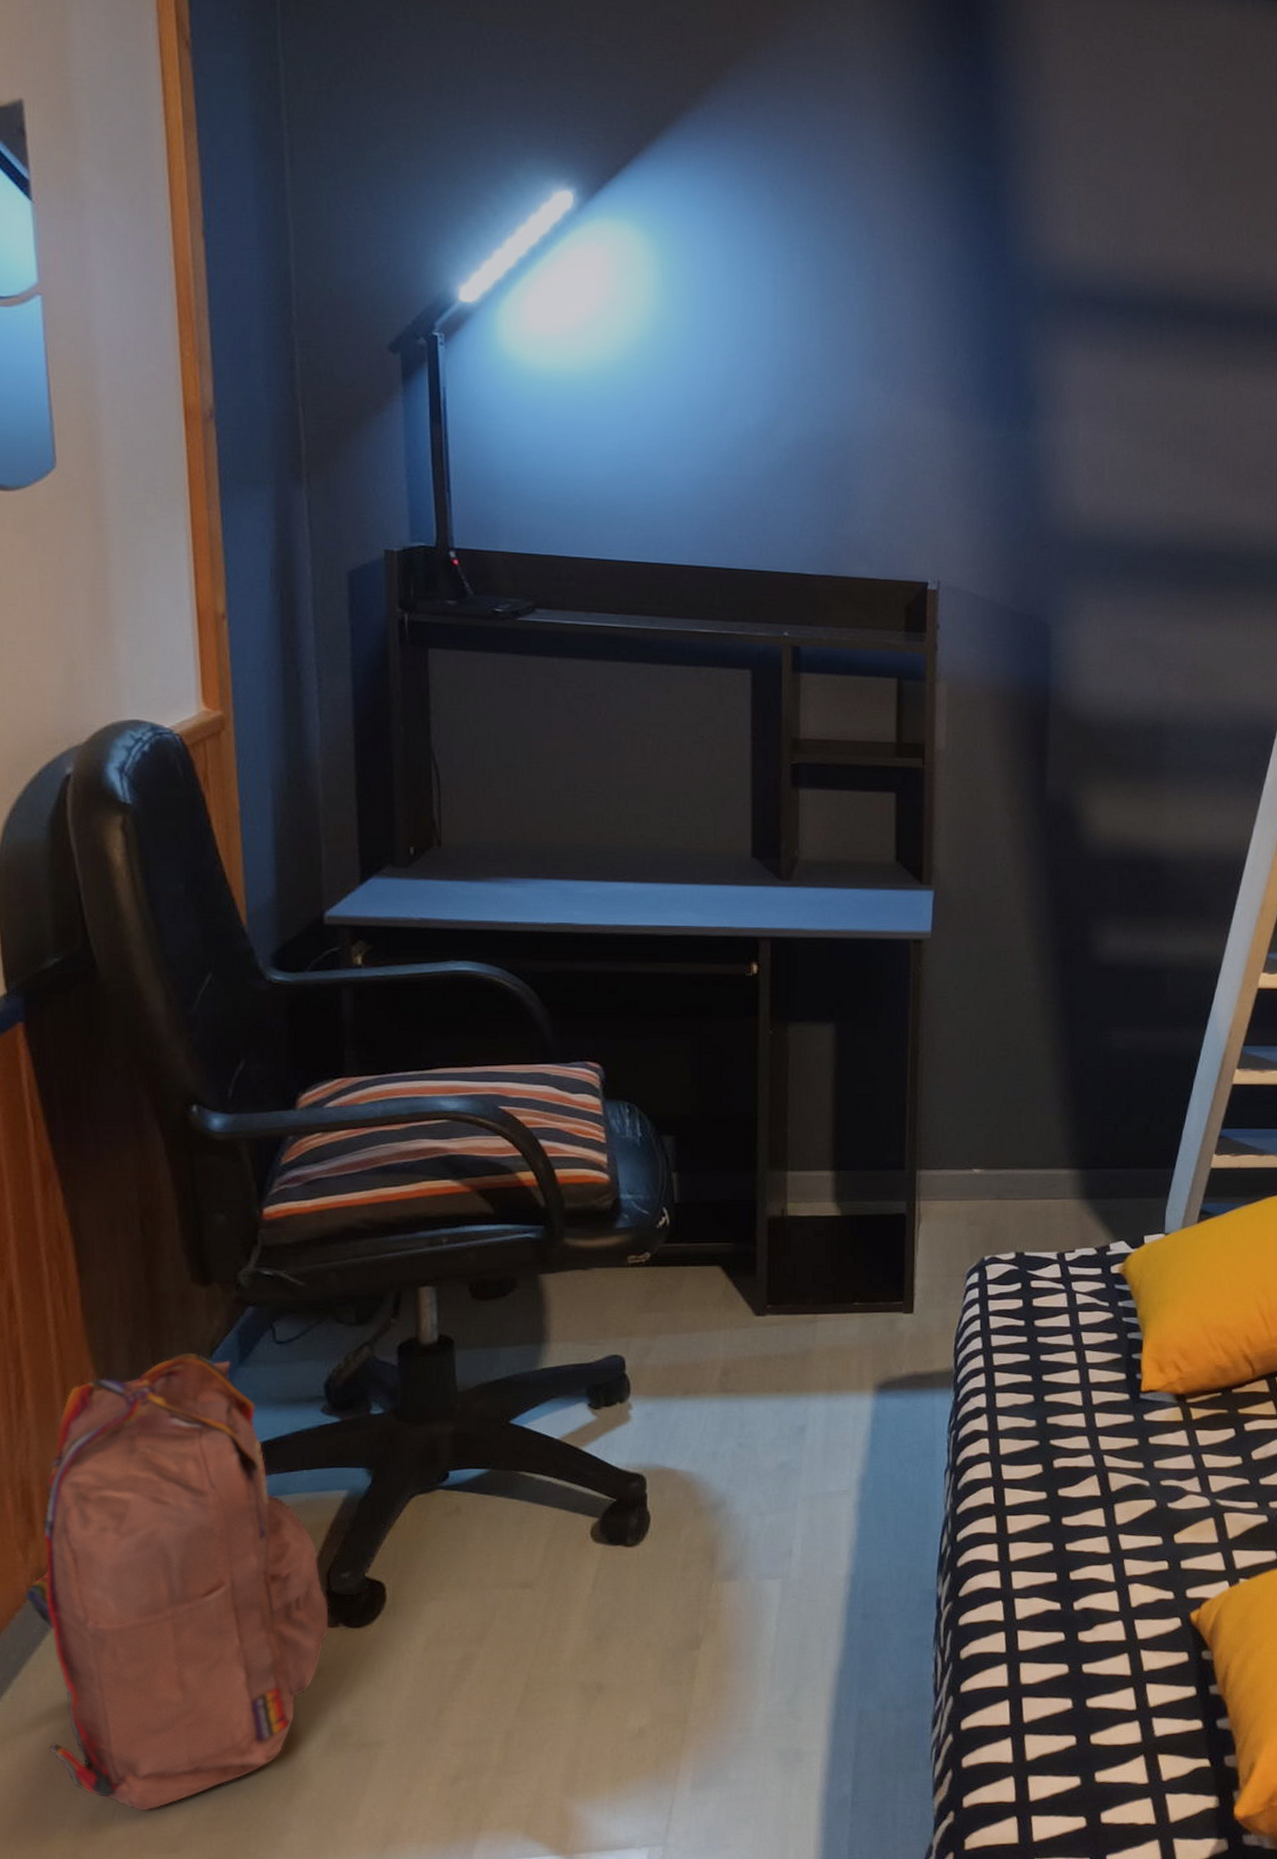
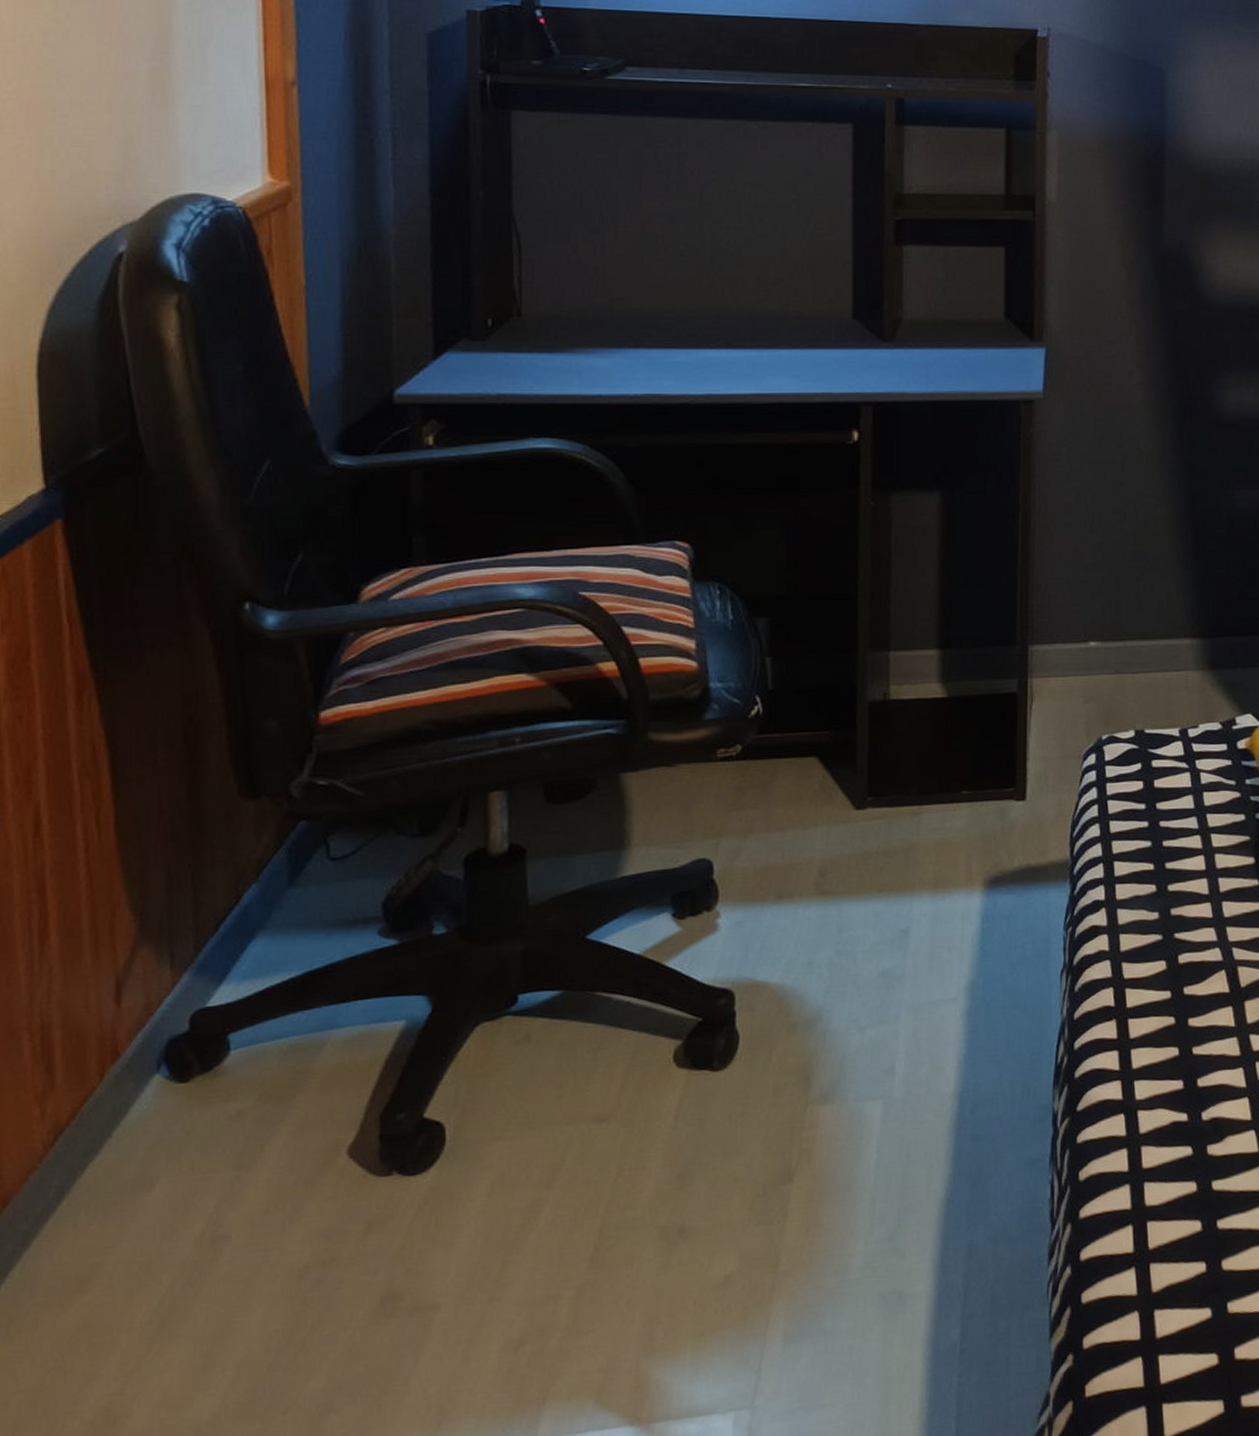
backpack: present [25,1352,329,1812] -> none [41,874,382,1398]

